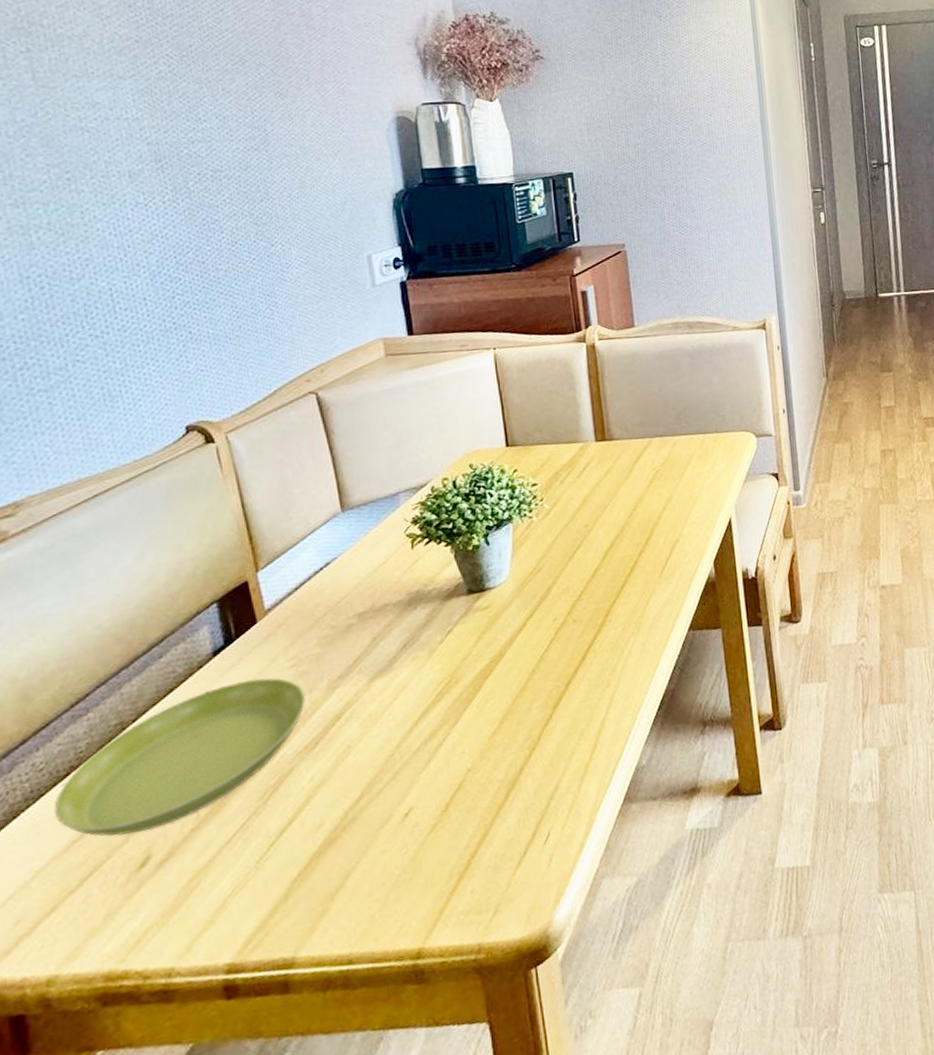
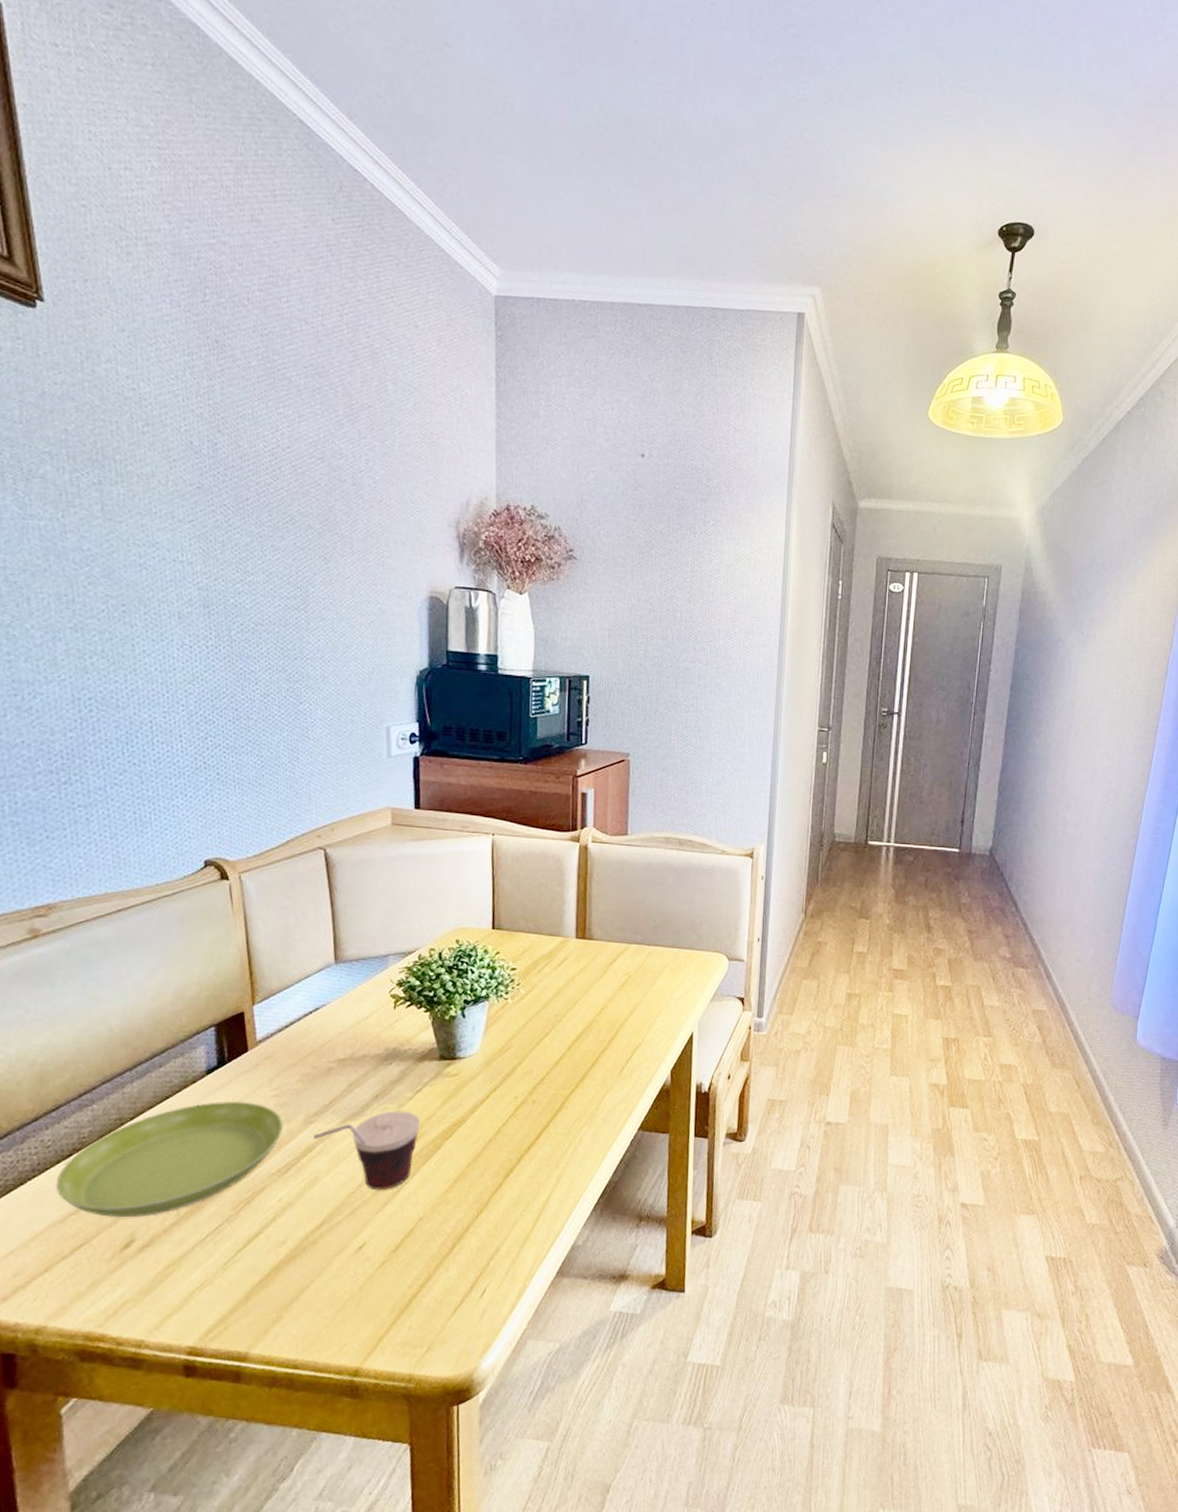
cup: none [340,655,456,749] -> present [314,1111,421,1191]

